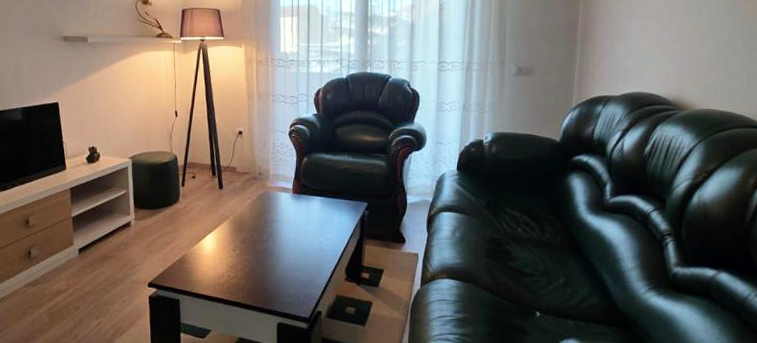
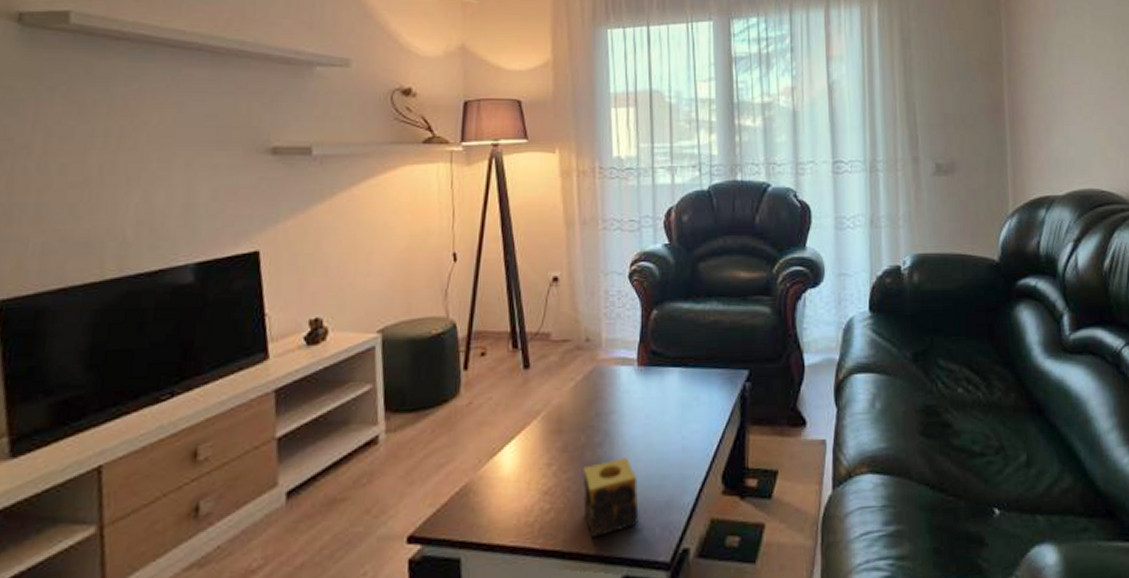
candle: none [255,251,290,297] -> present [582,458,639,537]

